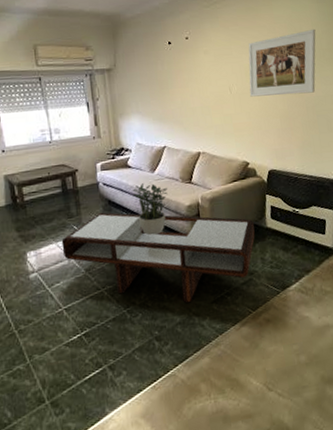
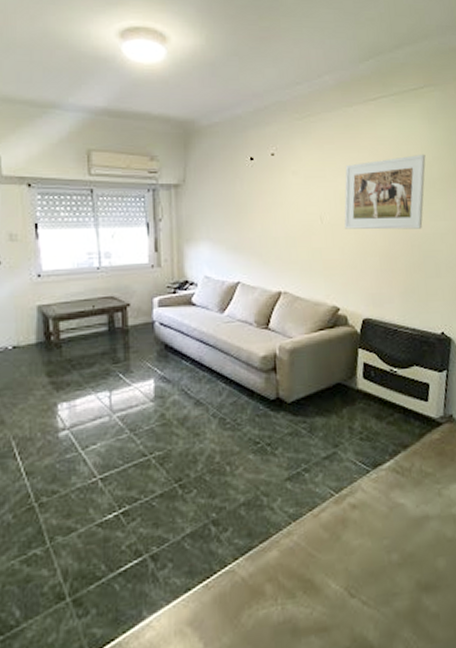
coffee table: present [61,212,255,302] -> none [103,358,343,478]
potted plant: present [132,183,168,236] -> none [195,326,239,391]

